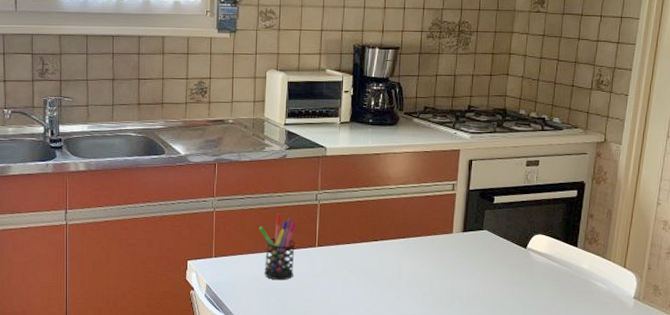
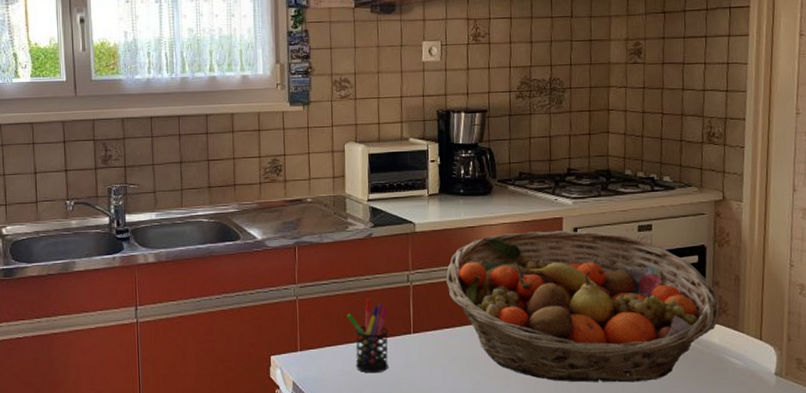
fruit basket: none [351,161,593,299] -> present [446,231,720,383]

